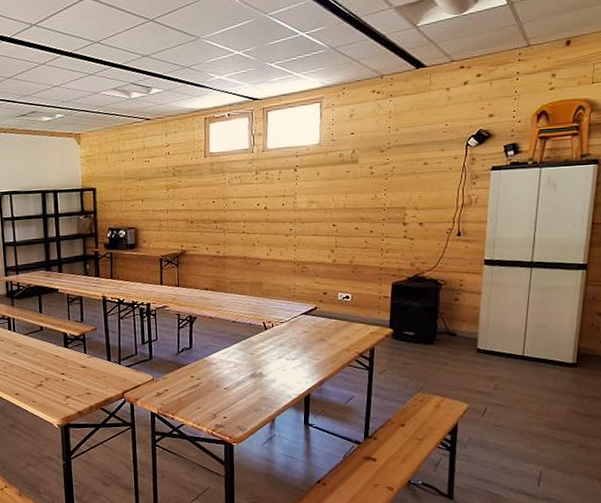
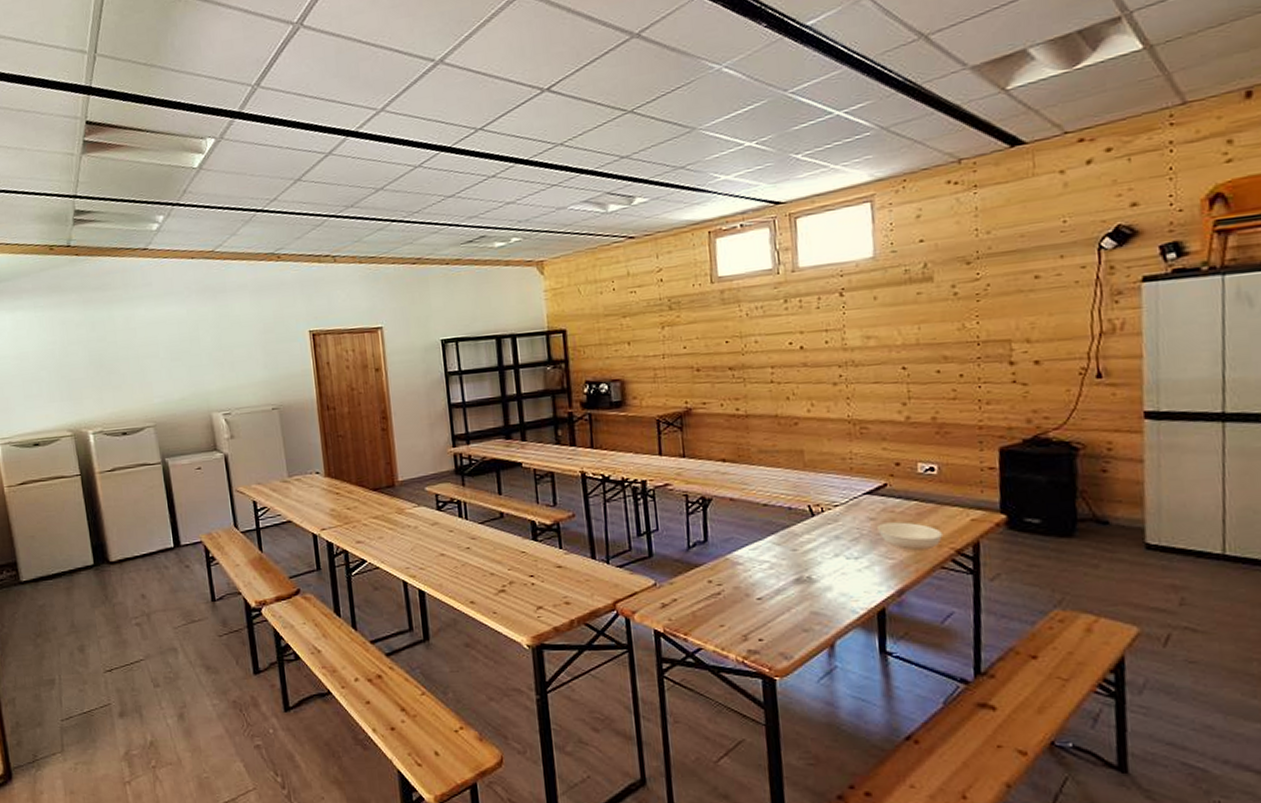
bowl: none [308,334,352,355] -> present [876,522,944,553]

